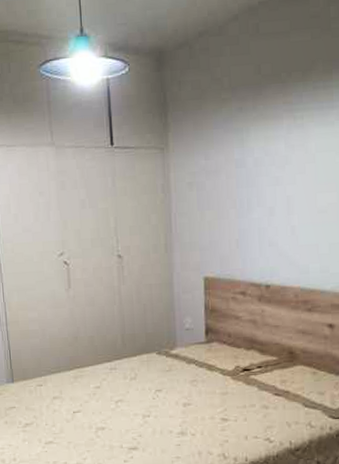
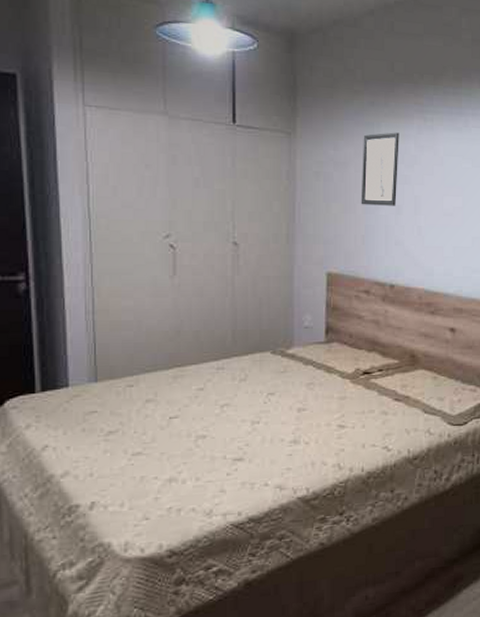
wall art: none [233,135,269,210] -> present [361,132,399,206]

